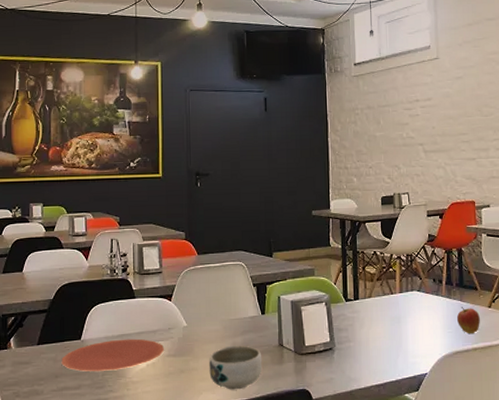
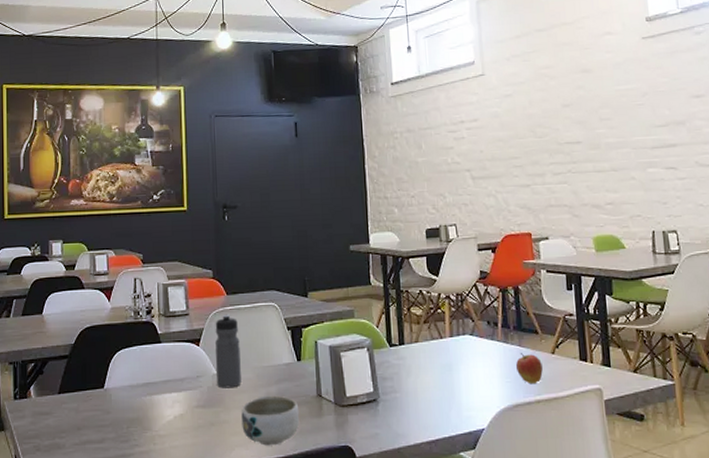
plate: present [61,338,164,372] -> none [83,387,192,423]
water bottle: none [185,272,210,339] -> present [214,314,241,388]

